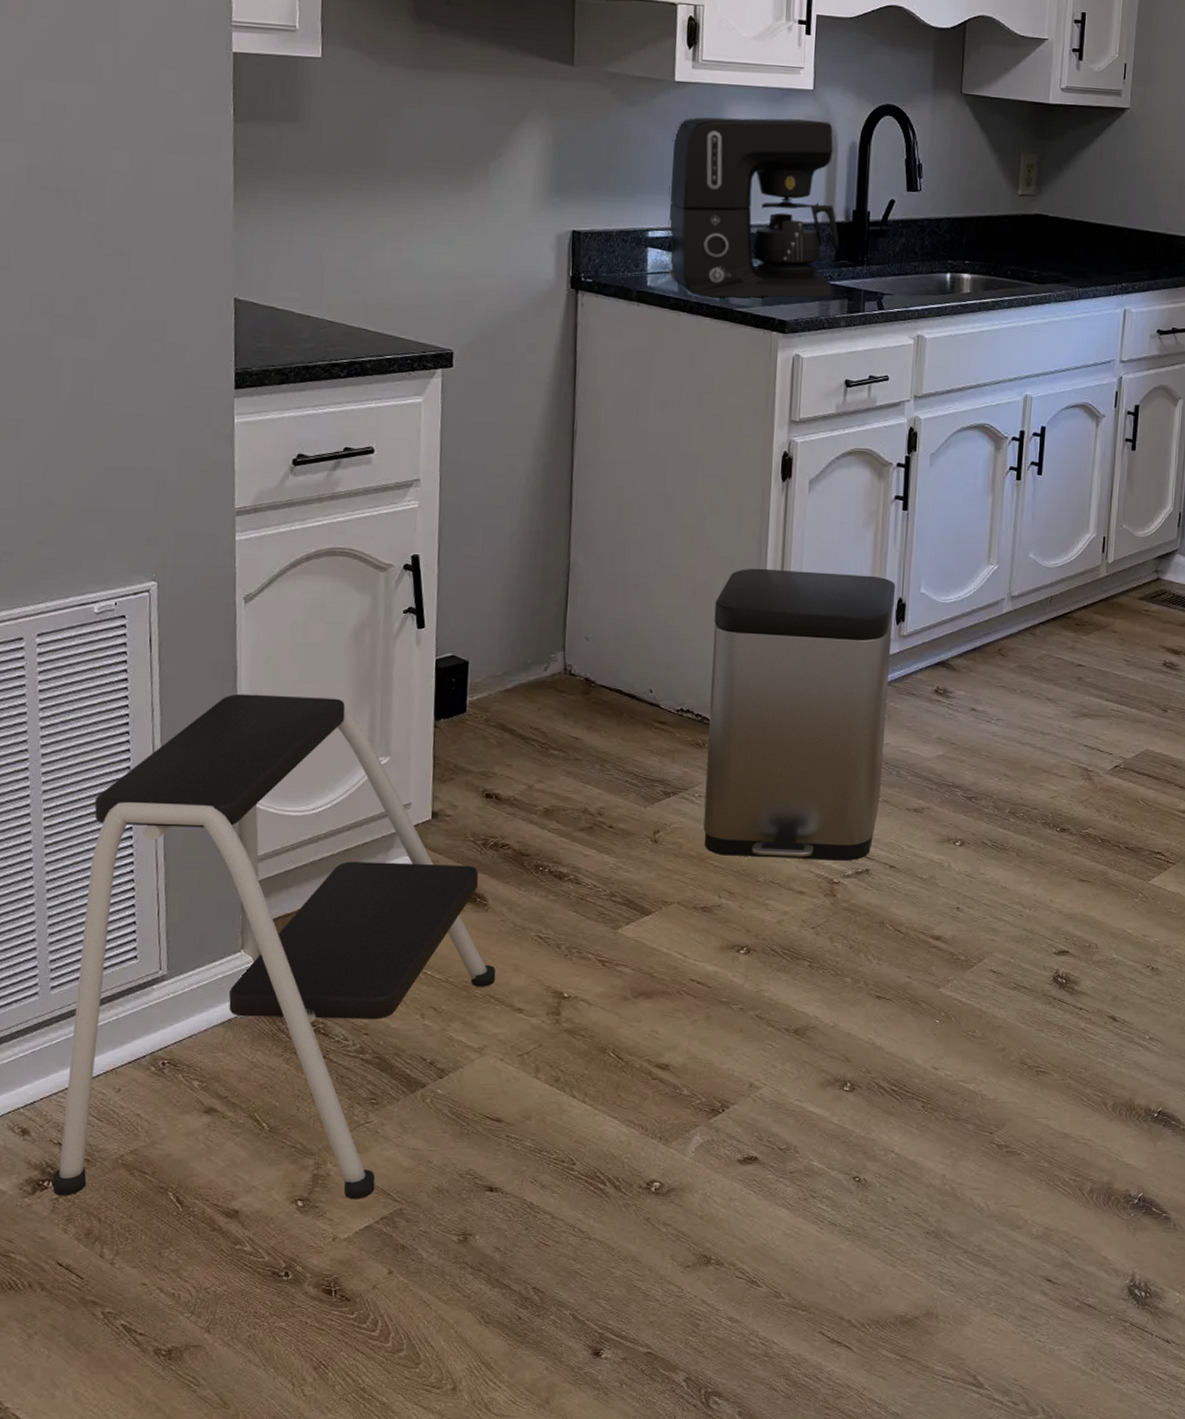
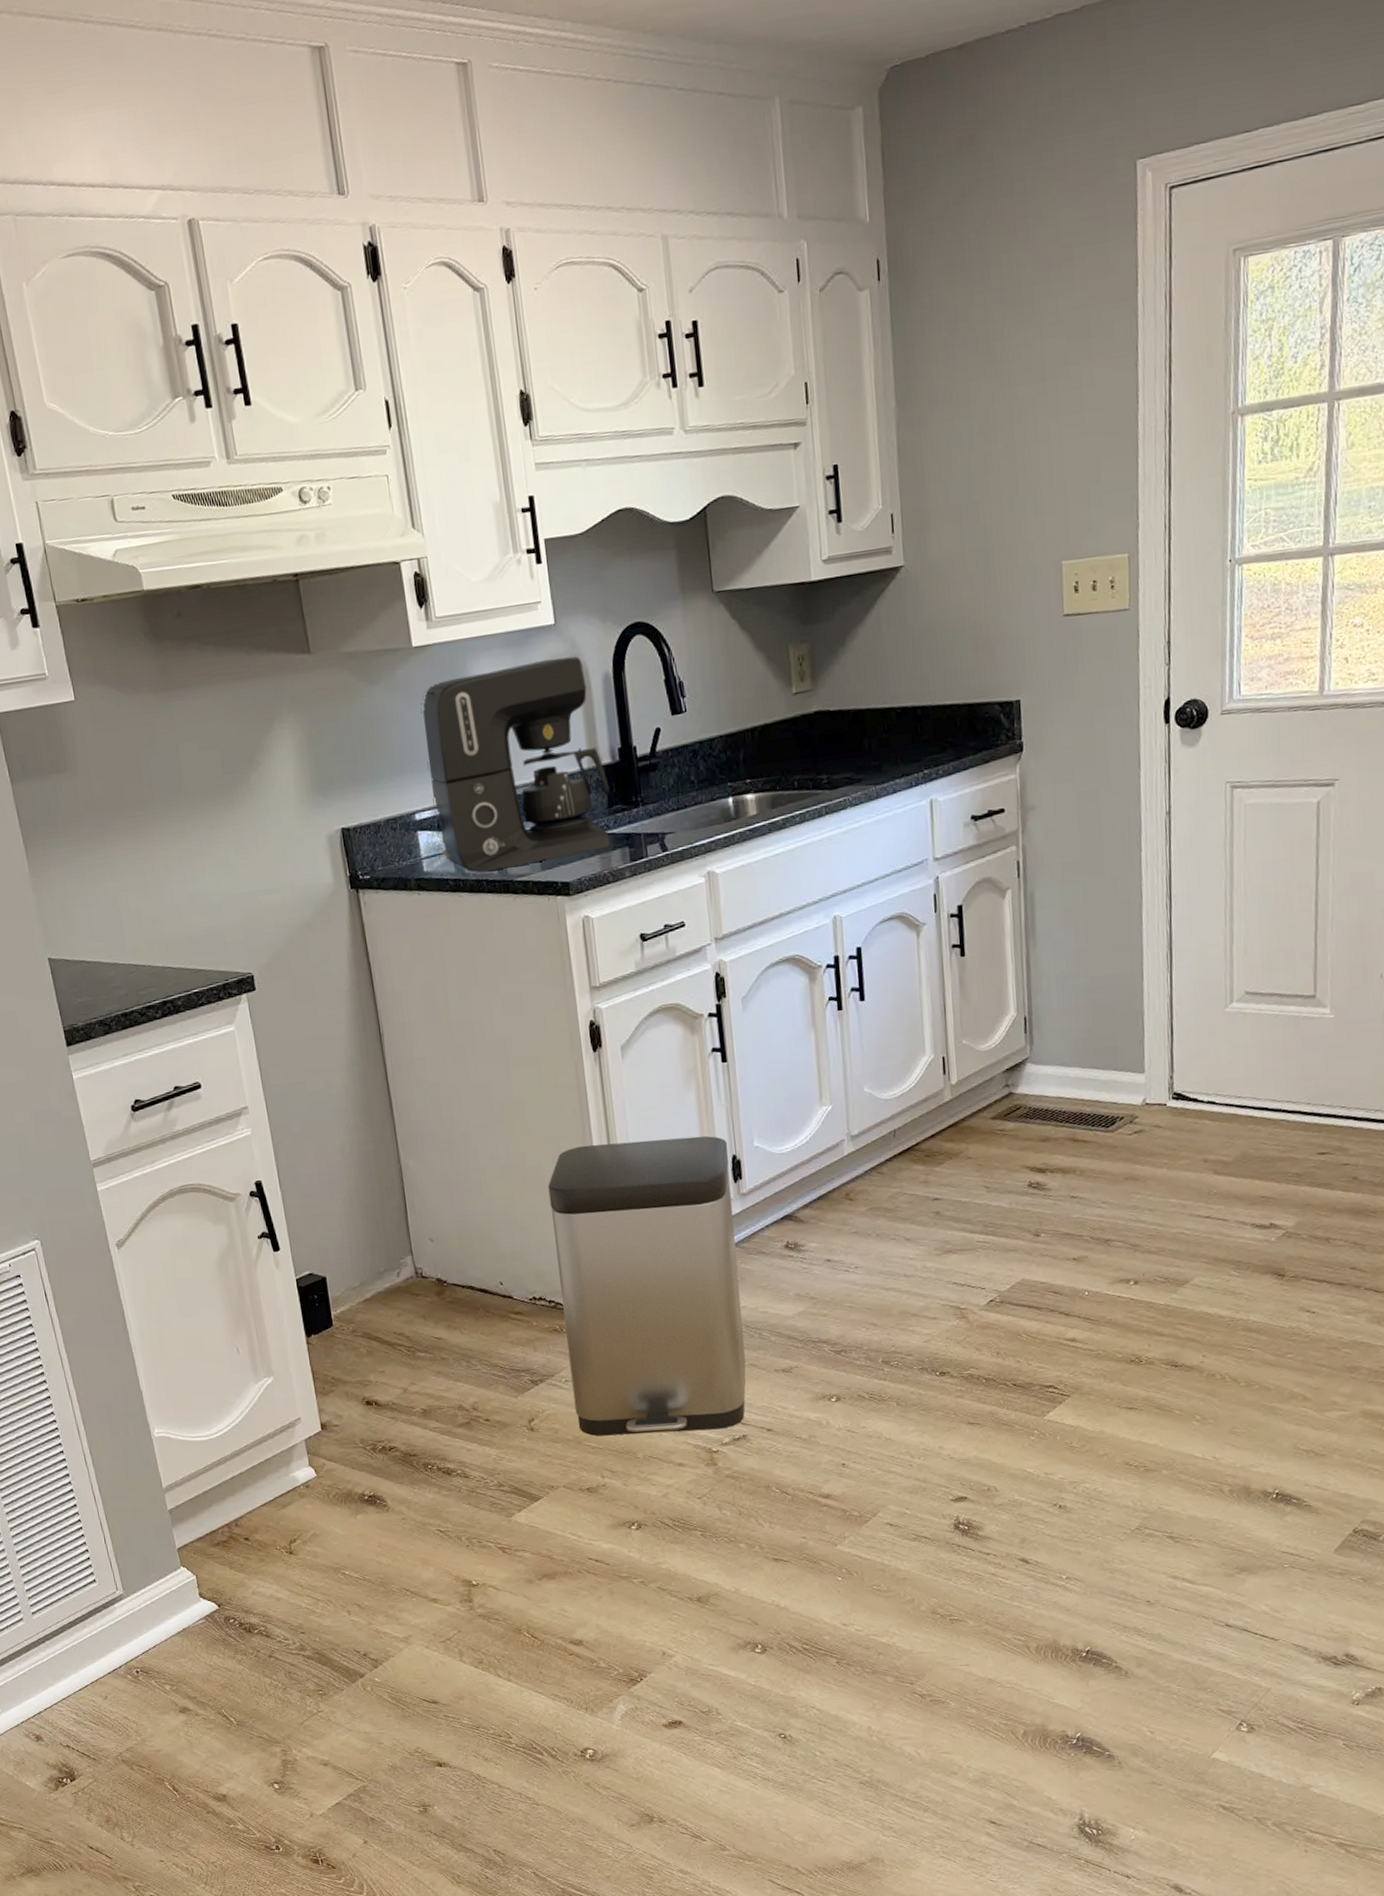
step stool: present [52,693,496,1200] -> none [31,1326,408,1790]

